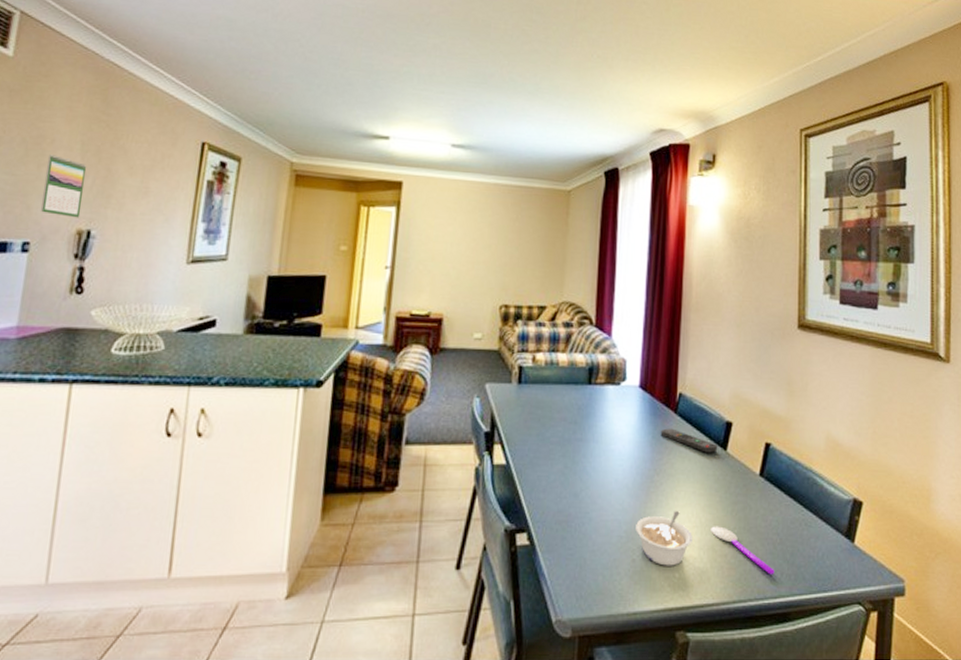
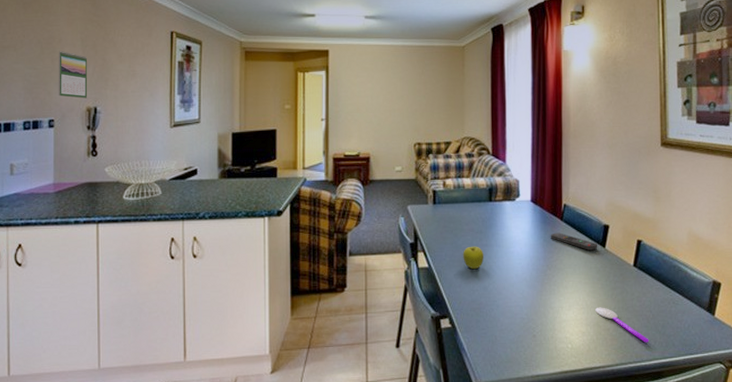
fruit: none [550,440,578,469] -> present [463,246,484,269]
legume: present [636,511,692,566] -> none [534,297,581,339]

